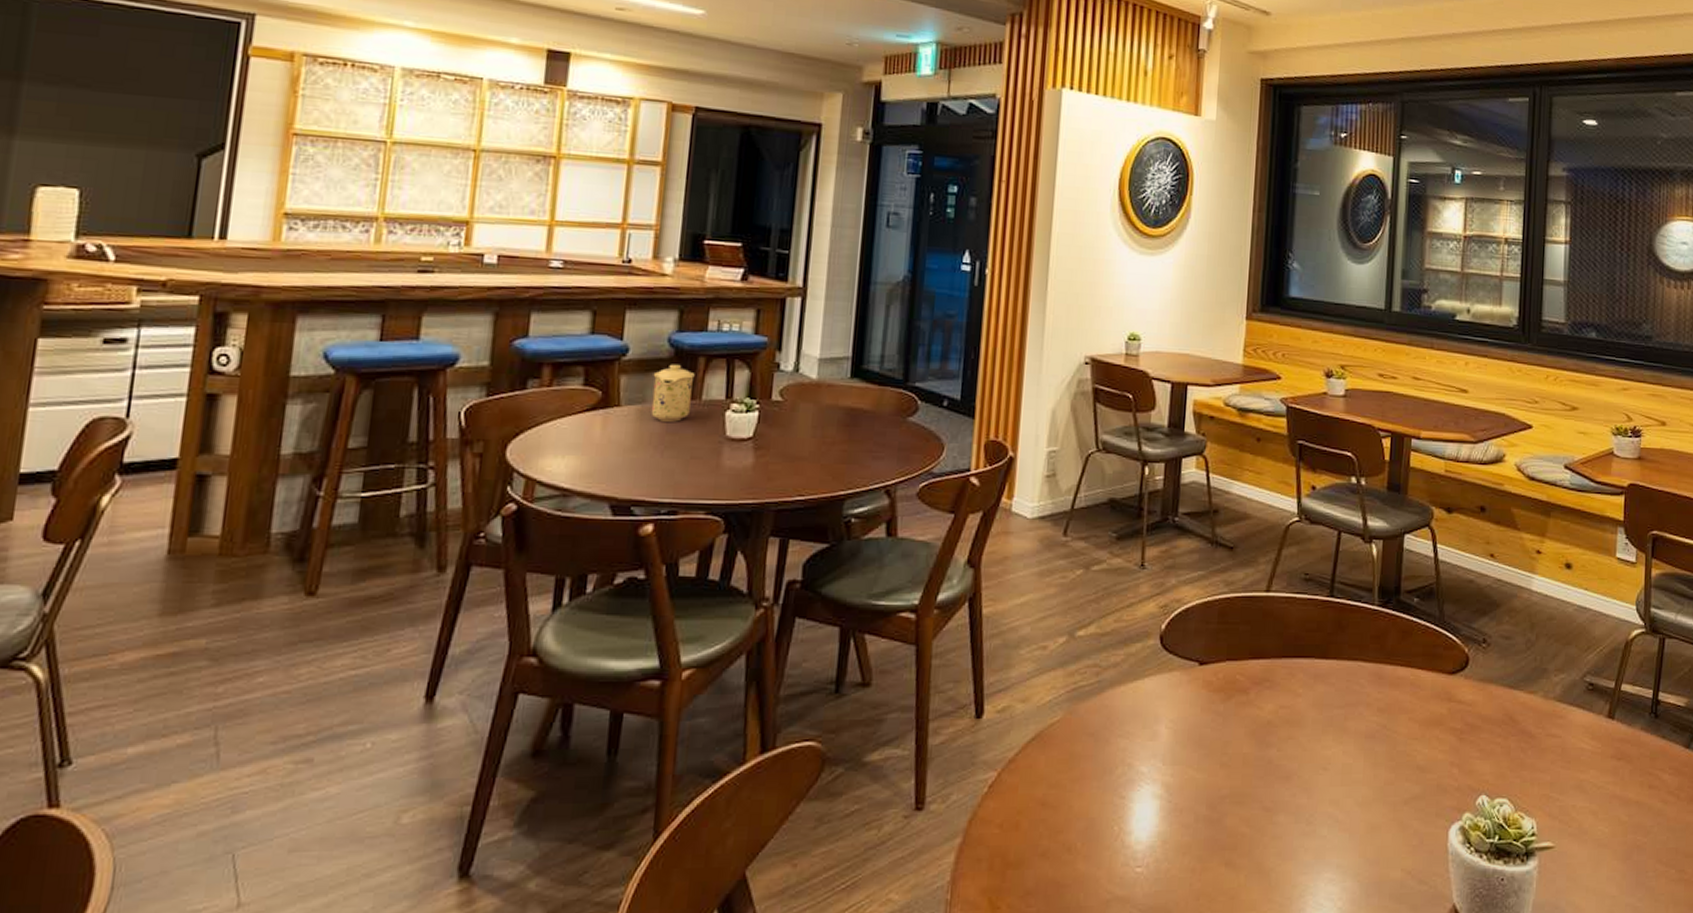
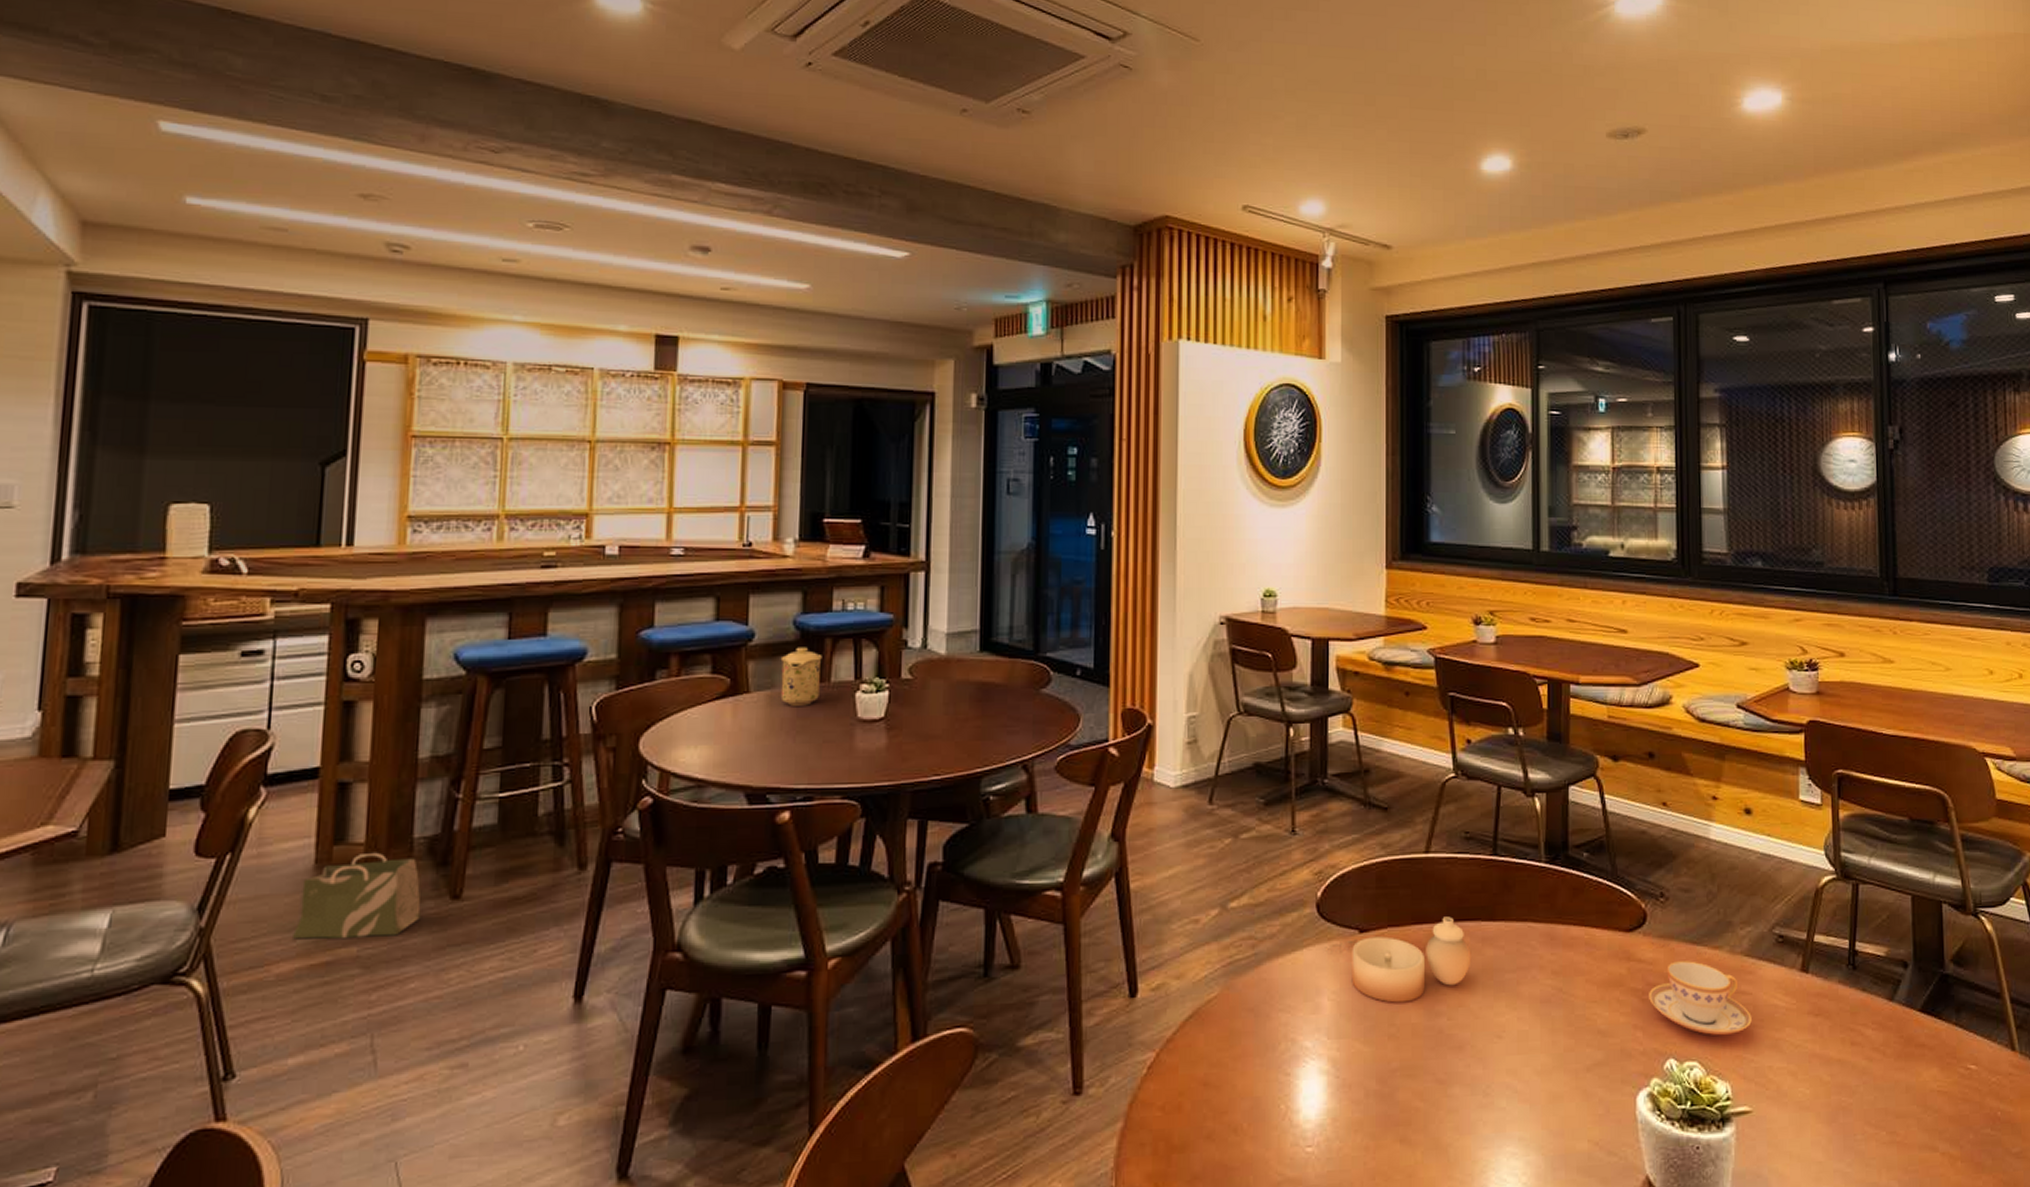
grocery bag: none [140,545,275,630] -> present [293,852,421,940]
sugar bowl: none [1189,653,1304,733] -> present [1352,916,1471,1003]
teacup: none [1466,704,1560,776] -> present [1649,961,1752,1036]

